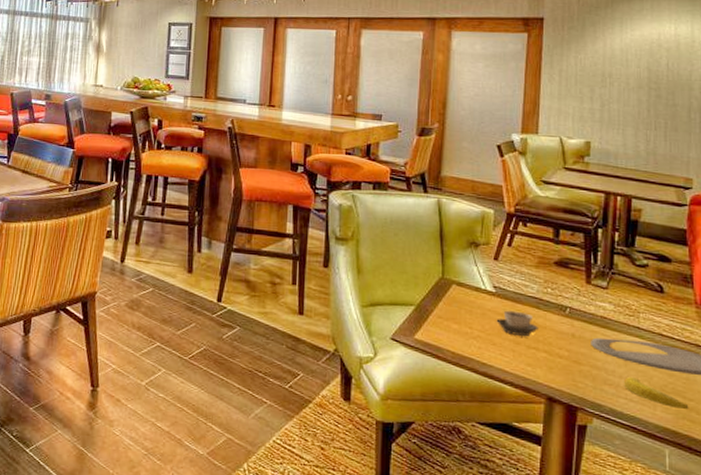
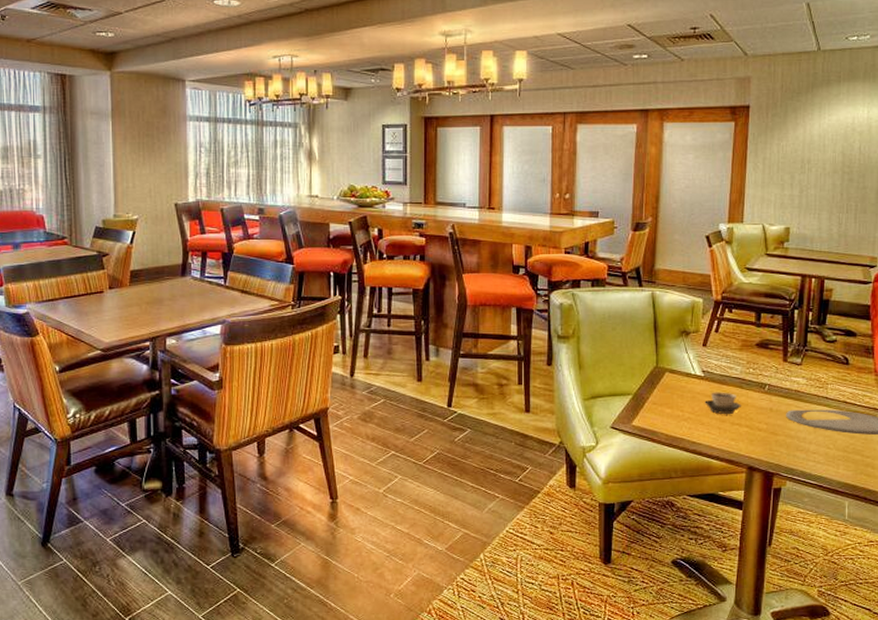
banana: present [624,377,689,409] -> none [813,442,866,465]

